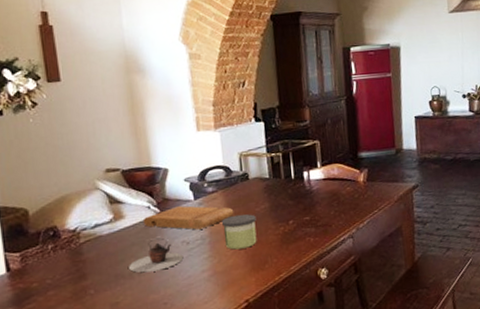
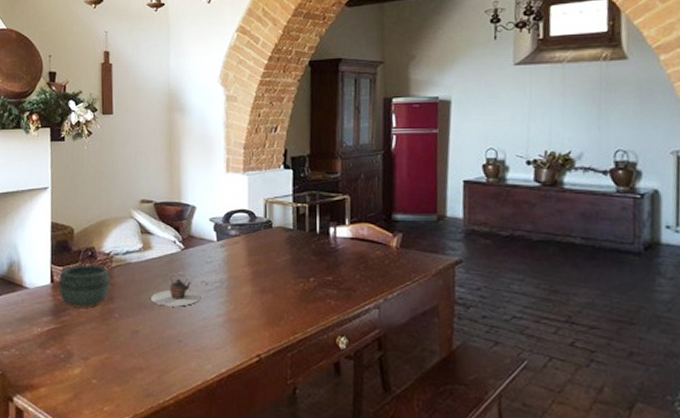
bowl: none [17,243,81,293] -> present [59,264,110,308]
cutting board: present [142,205,234,230] -> none [168,244,254,272]
candle: present [221,214,257,250] -> none [240,262,276,299]

